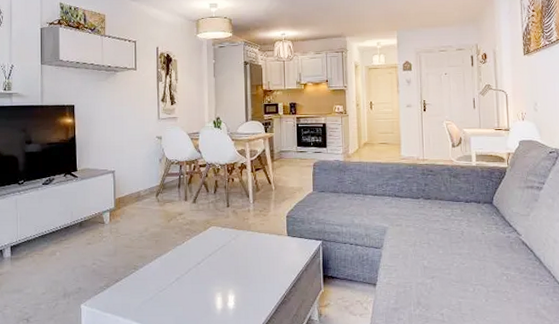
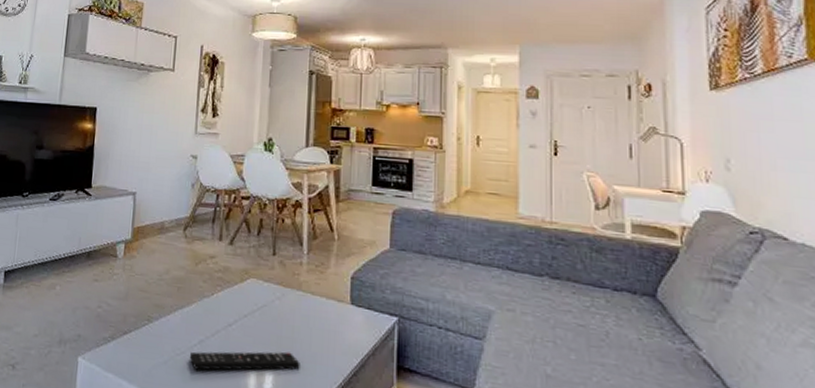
remote control: none [170,277,254,300] -> present [190,351,300,371]

